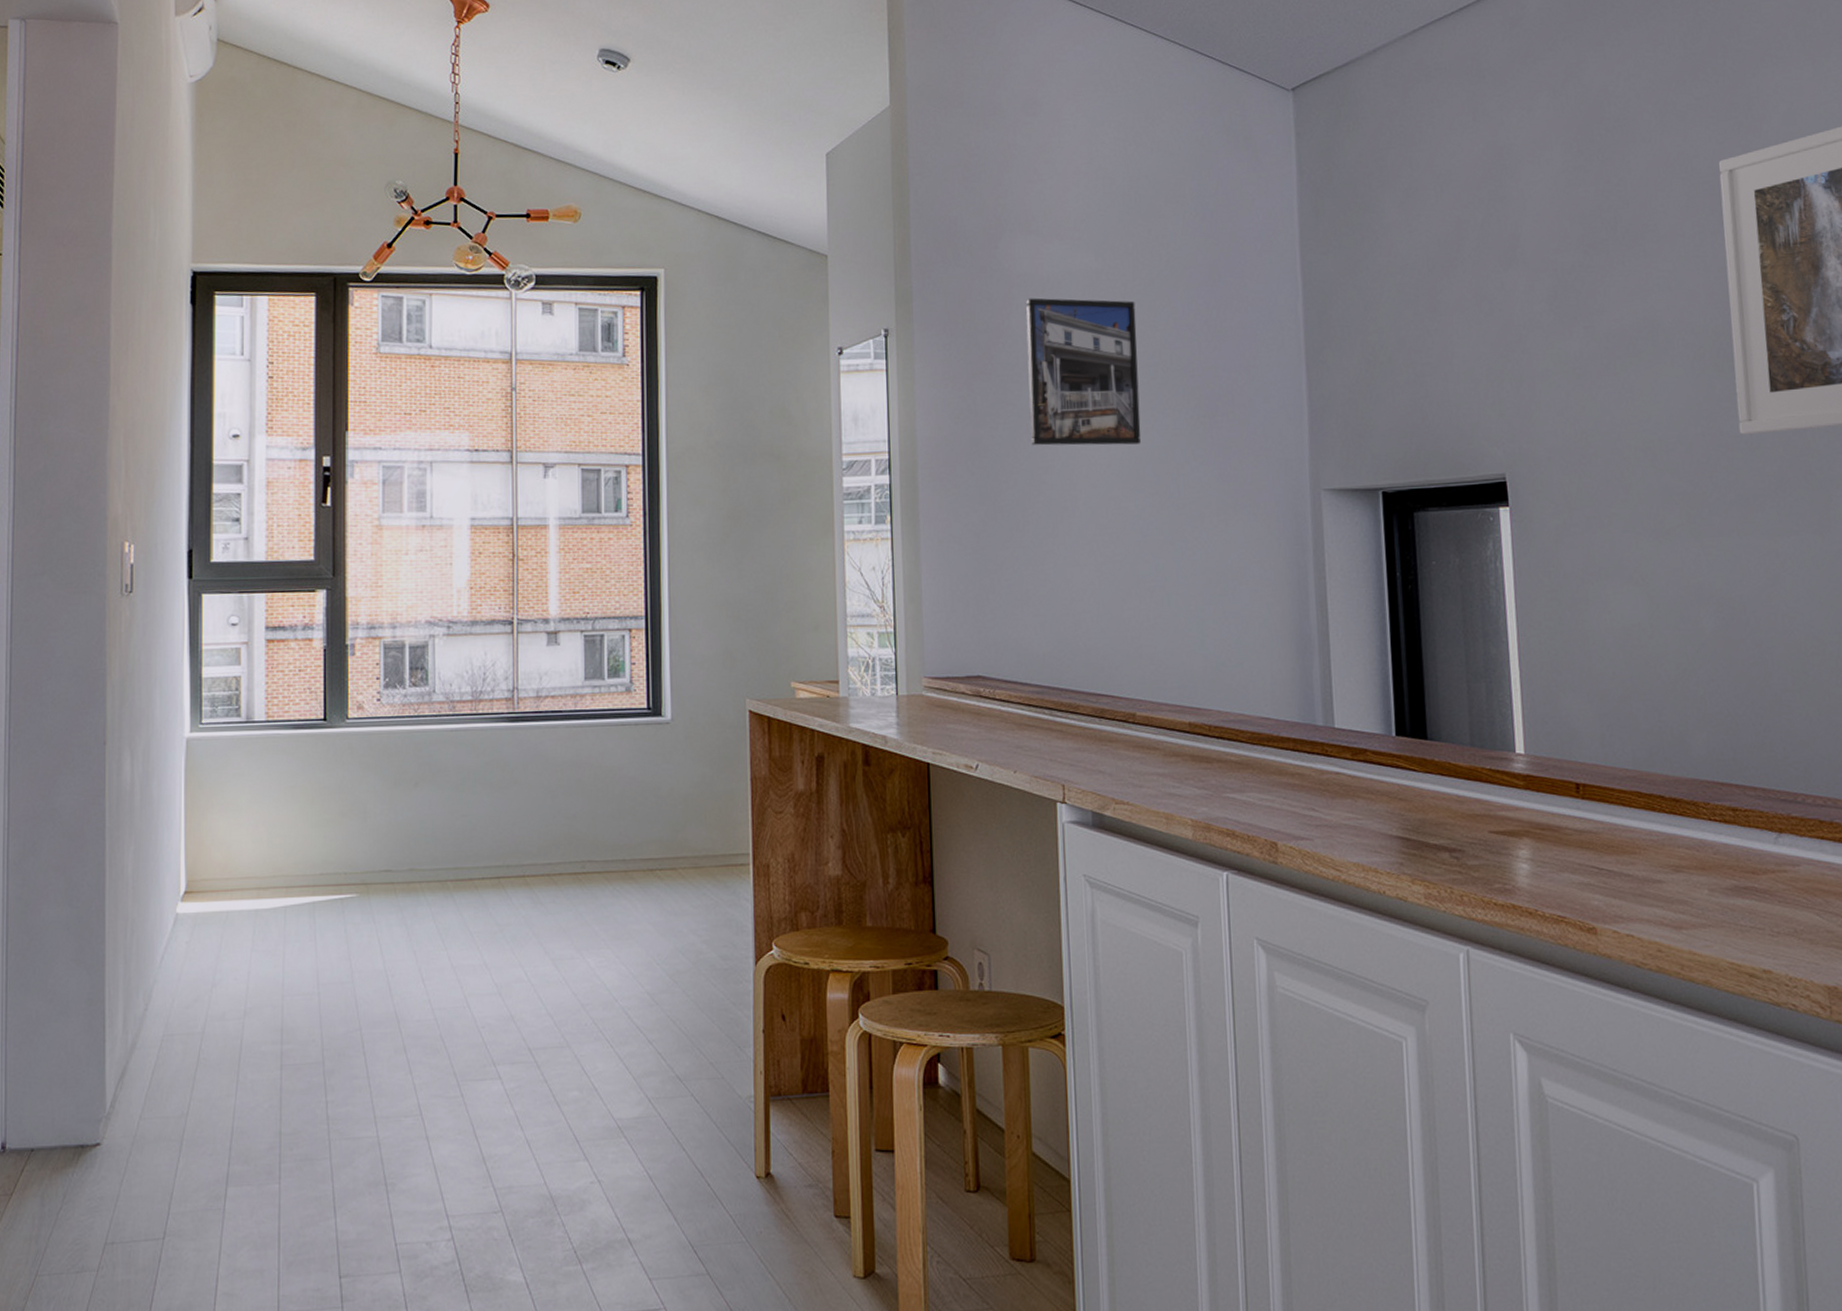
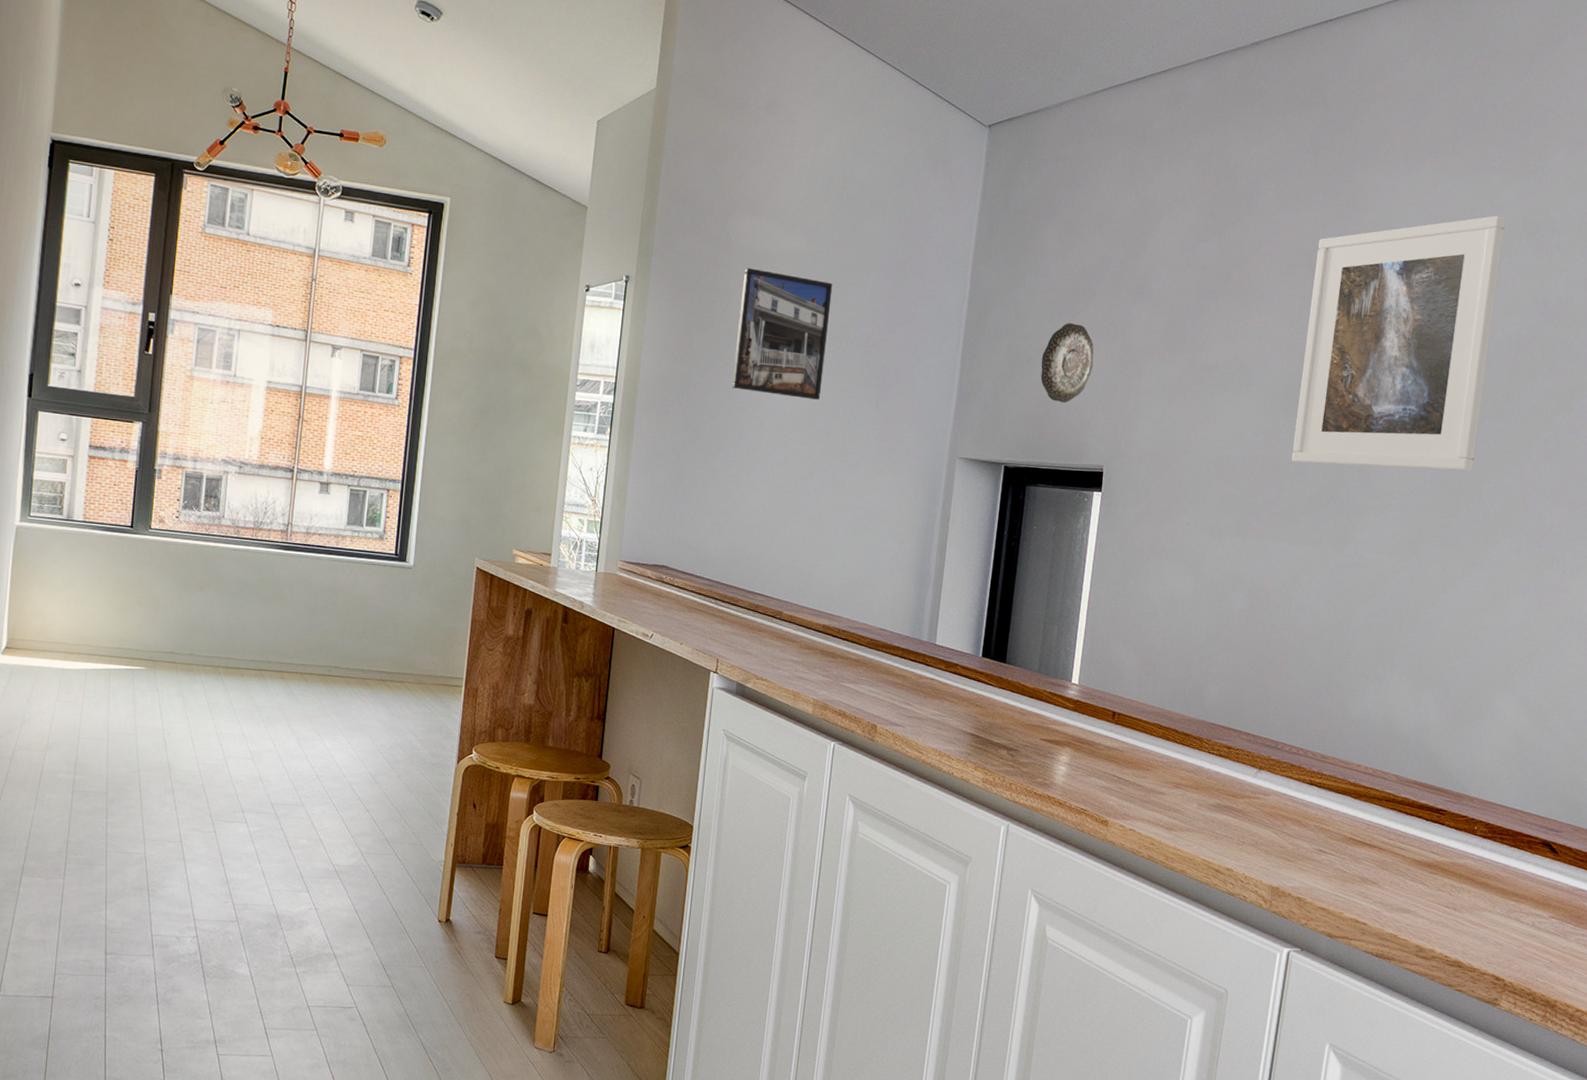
decorative plate: none [1404,306,1470,404] -> present [1040,323,1094,403]

